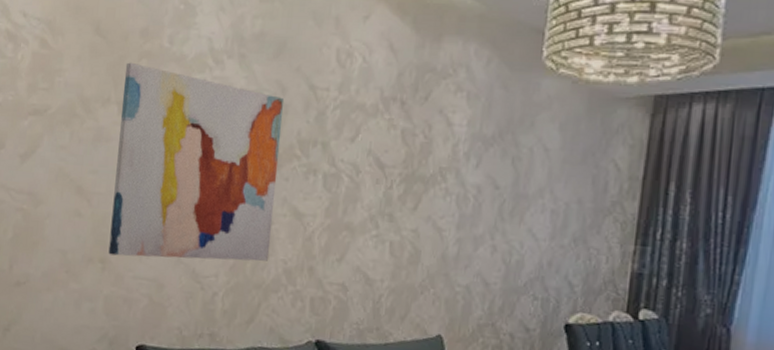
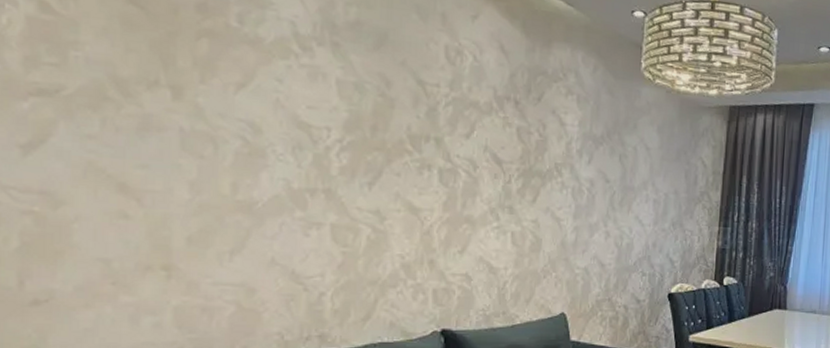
wall art: present [108,62,285,261] -> none [174,40,390,261]

